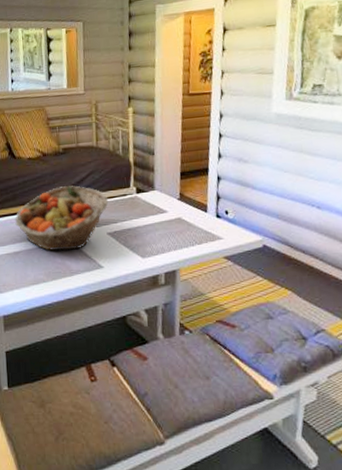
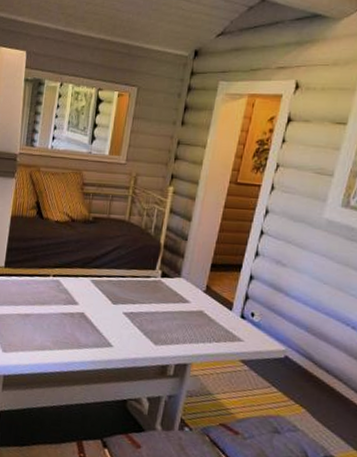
fruit basket: present [15,185,109,251] -> none [31,256,131,323]

